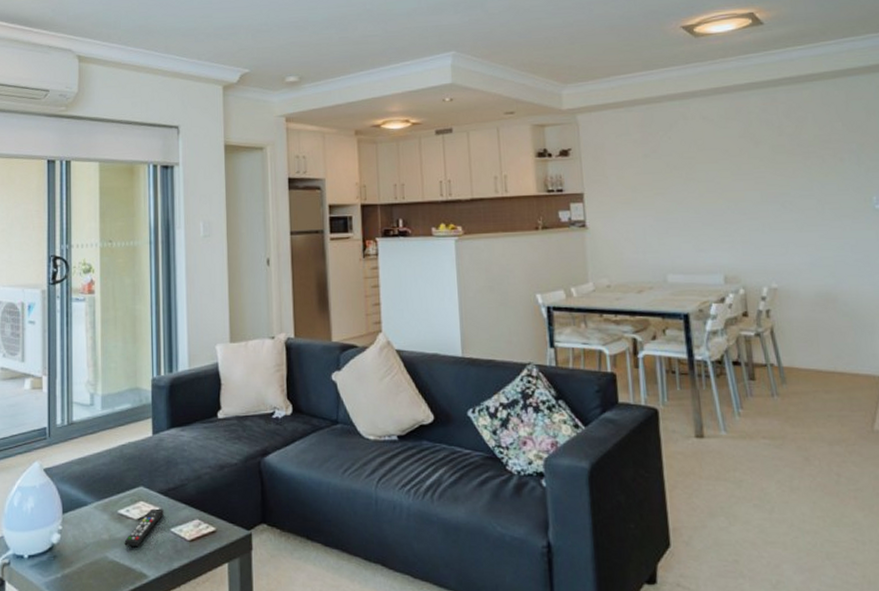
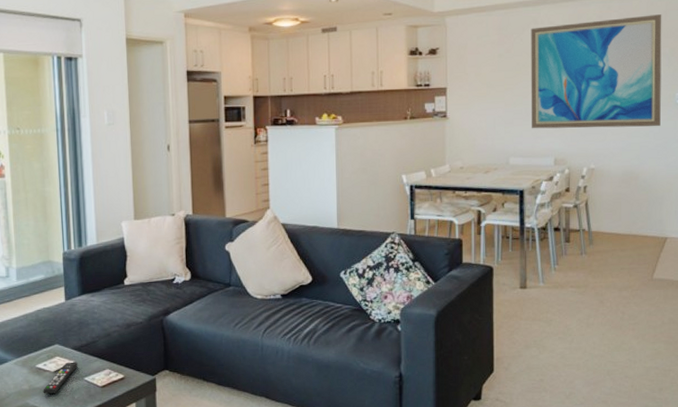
wall art: none [679,105,858,241] -> present [531,14,662,129]

